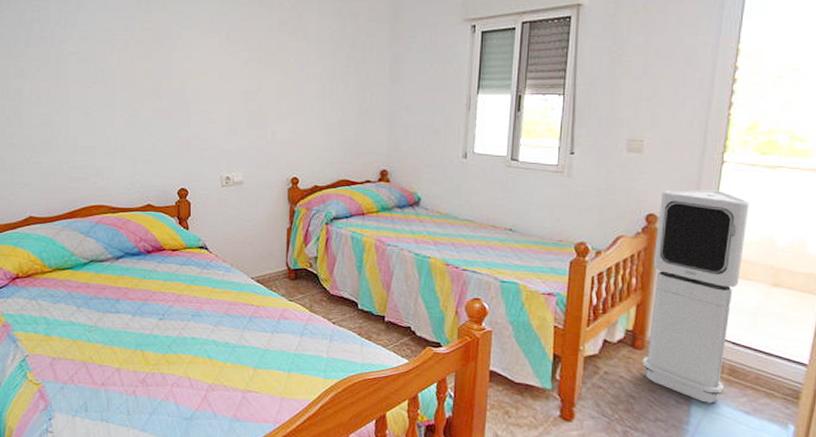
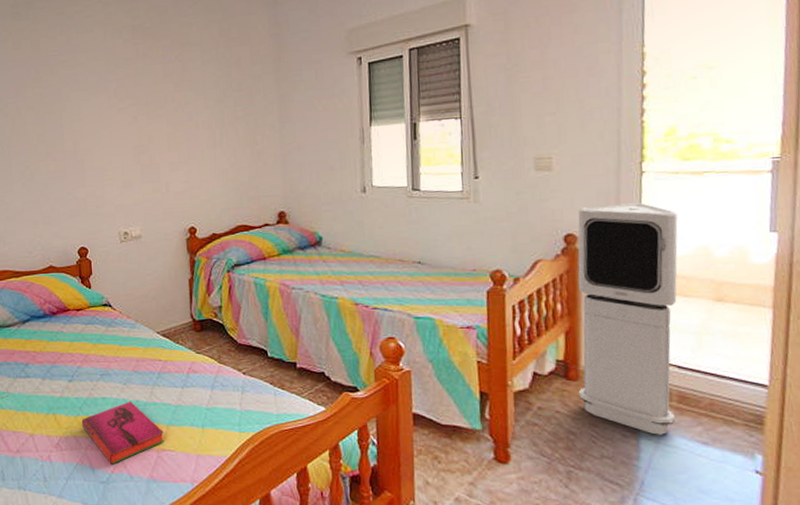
hardback book: none [169,342,250,403] -> present [81,401,164,465]

